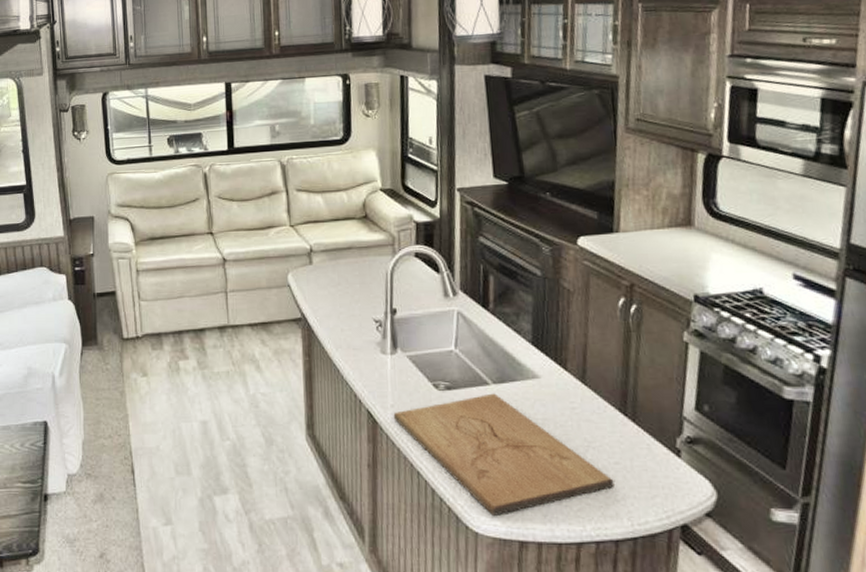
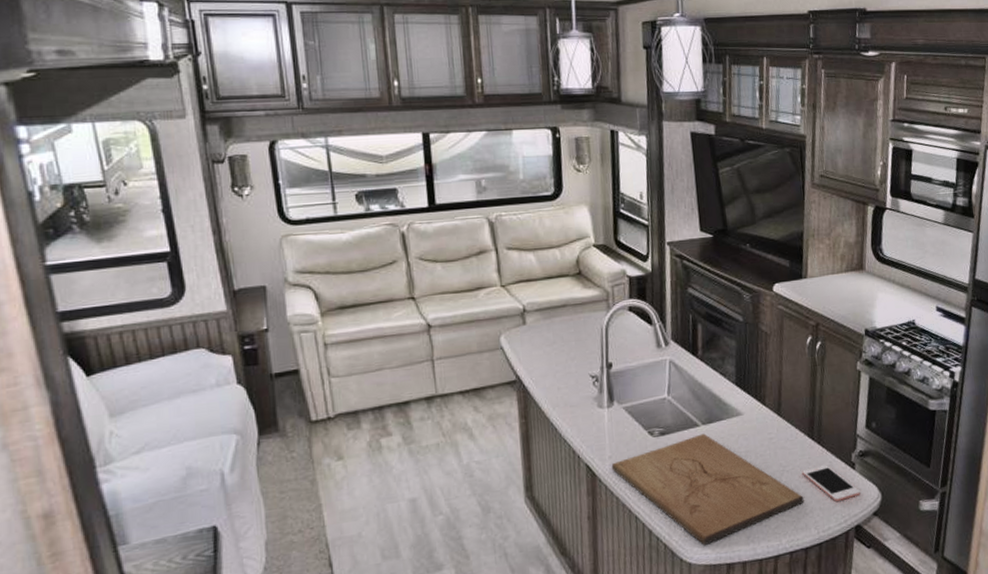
cell phone: none [612,447,688,492] -> present [802,465,860,502]

